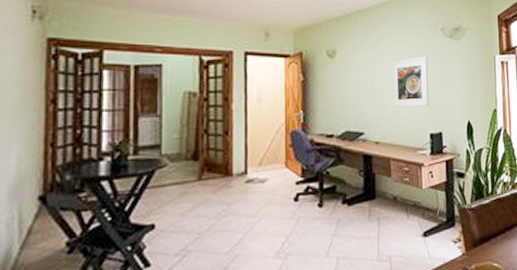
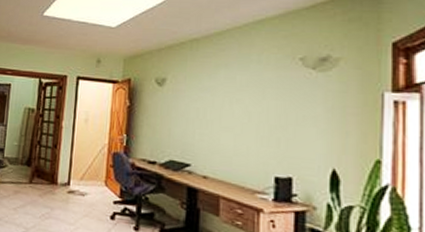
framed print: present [391,56,430,108] -> none [227,89,279,146]

